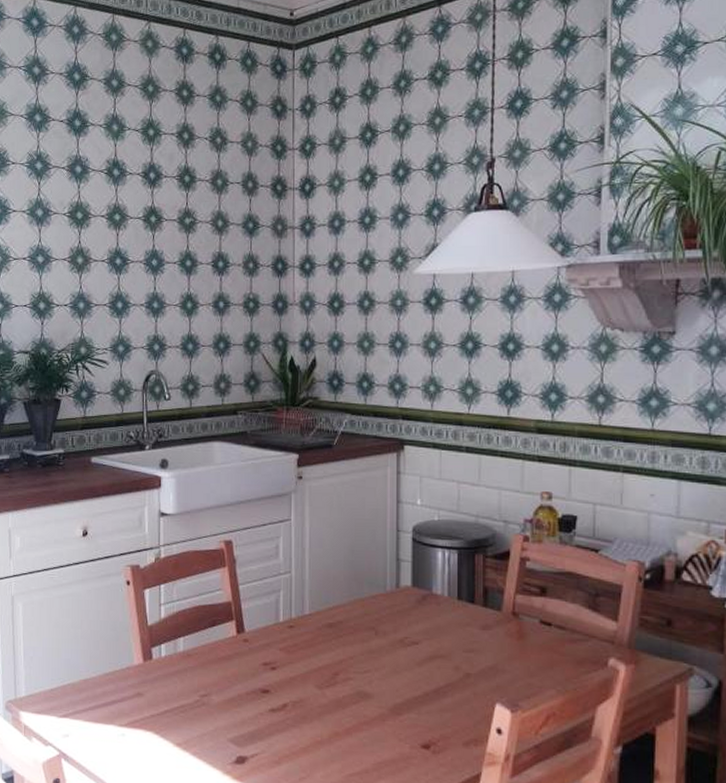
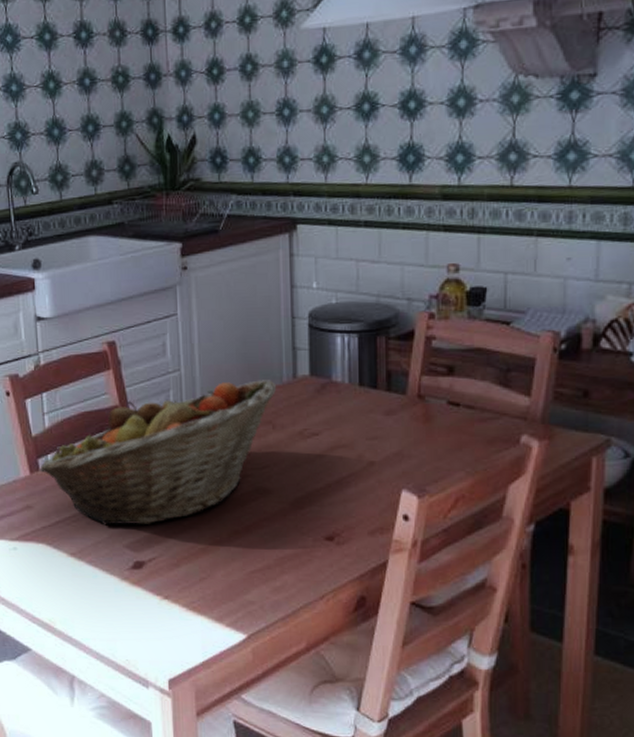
fruit basket: none [153,587,381,720] -> present [40,380,277,525]

